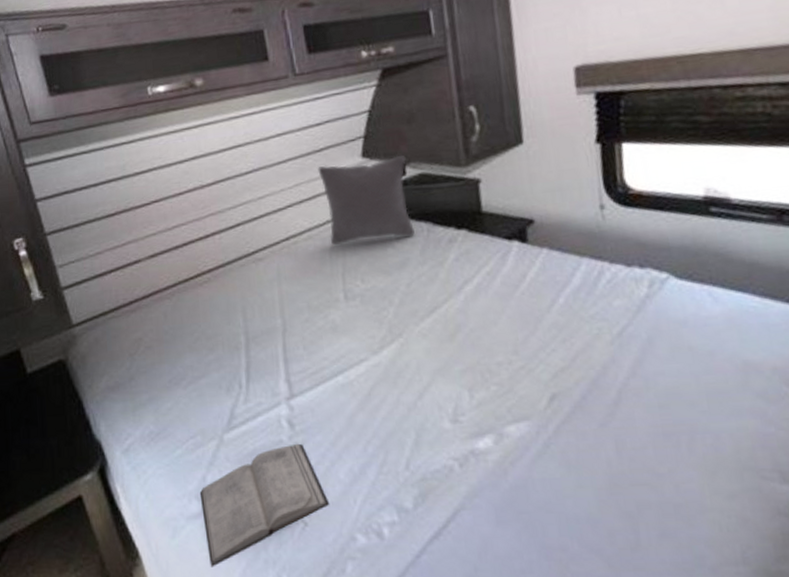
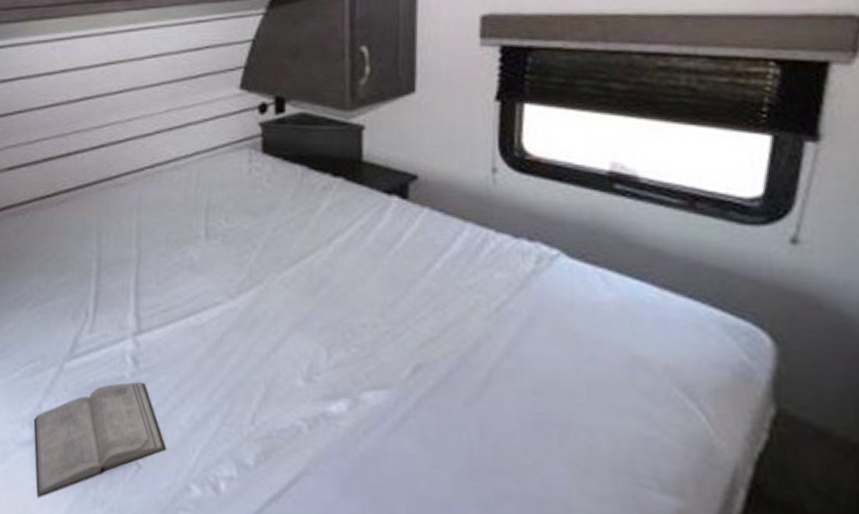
pillow: present [317,154,415,245] -> none [192,90,287,179]

